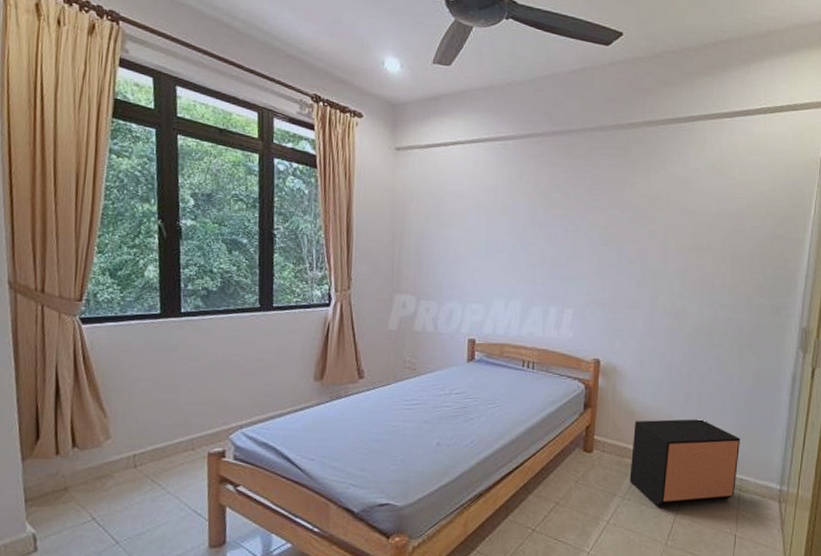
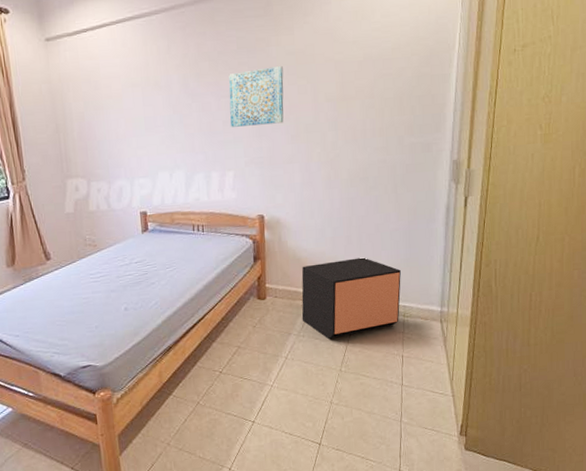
wall art: none [574,207,636,266] -> present [229,66,284,127]

